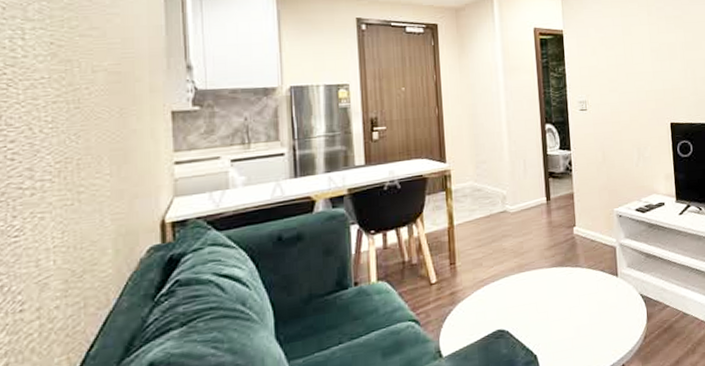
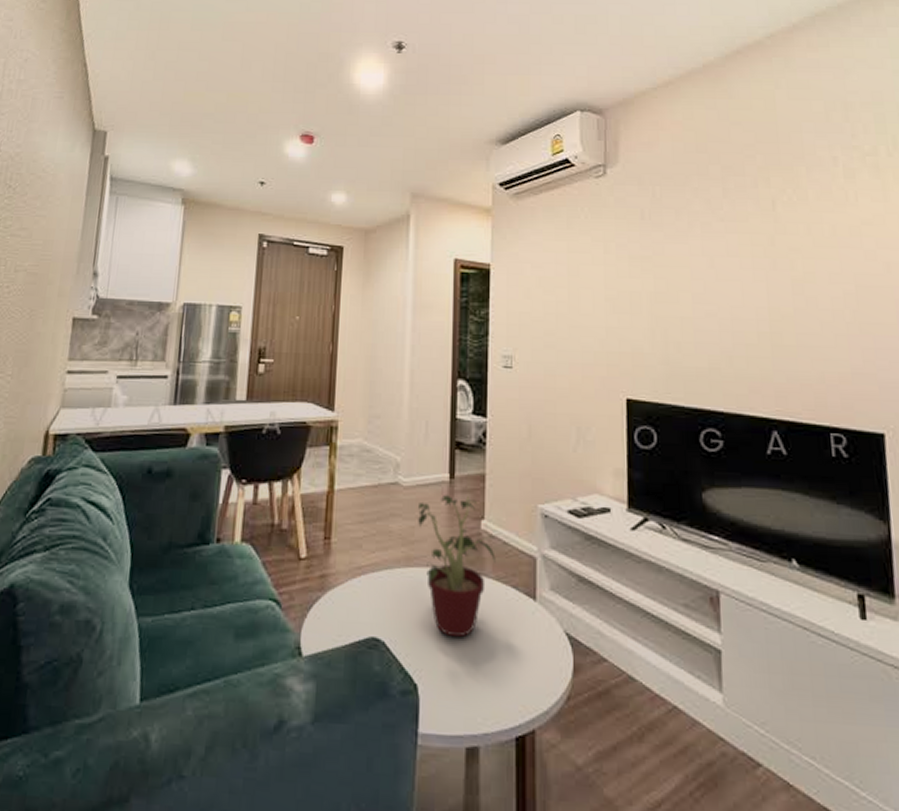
potted plant: none [524,212,587,316] -> present [418,494,496,638]

